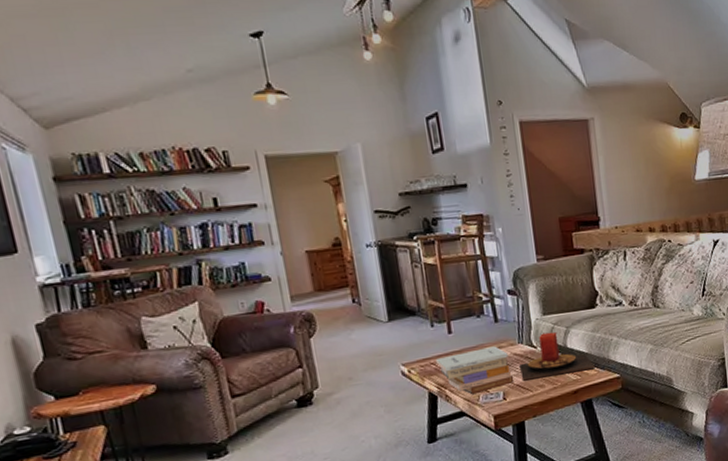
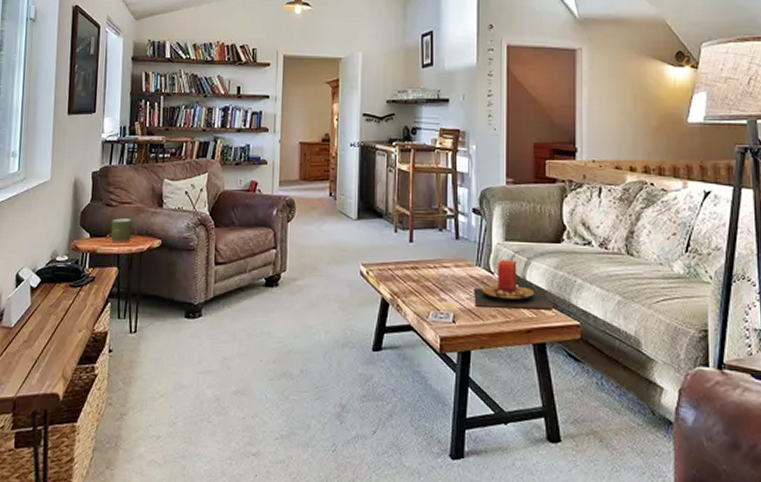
mug: none [80,369,122,399] -> present [110,218,138,242]
books: present [435,346,514,395] -> none [393,263,467,310]

